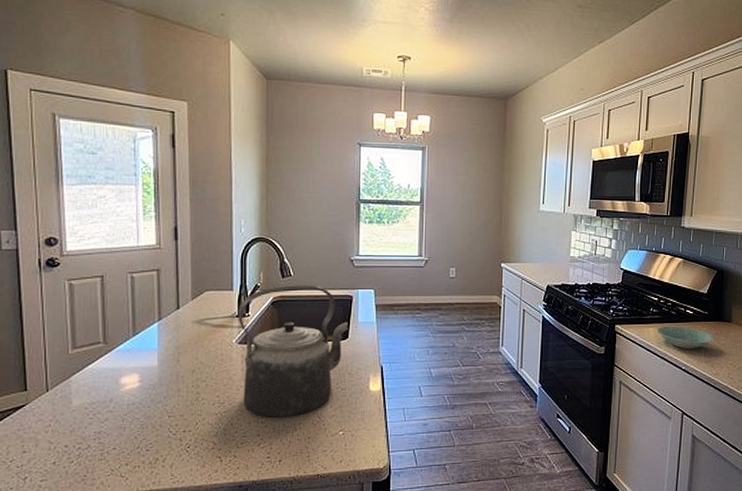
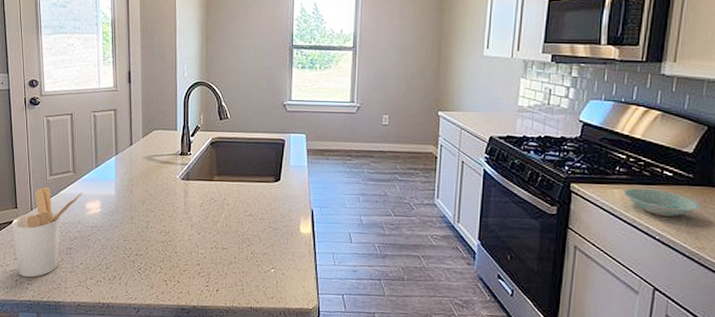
utensil holder: none [19,362,116,473] -> present [12,186,82,278]
kettle: present [238,285,349,418] -> none [181,127,281,251]

